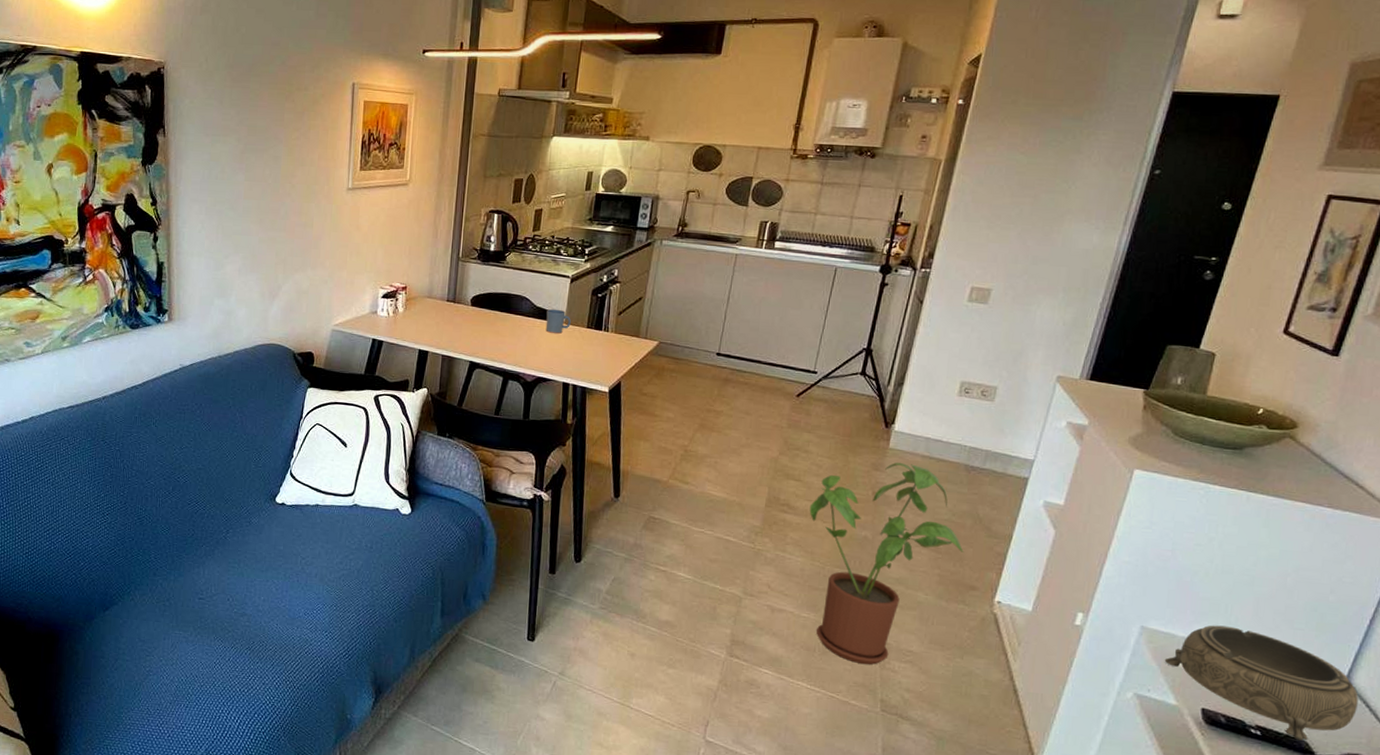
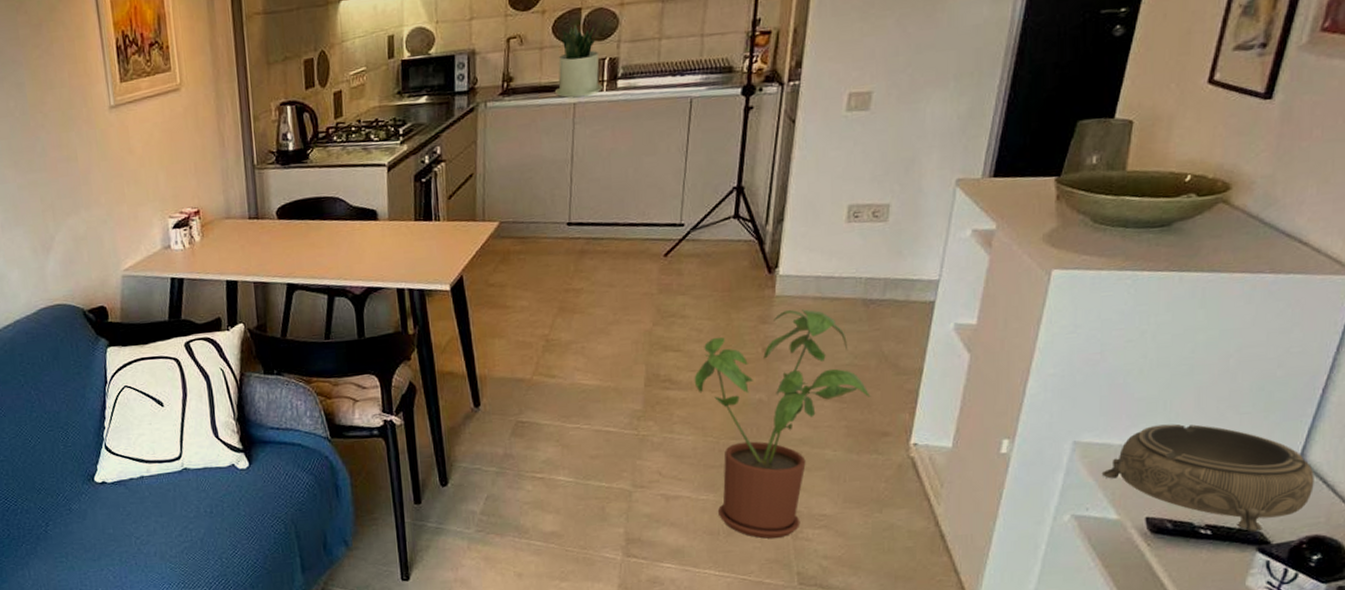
mug: present [545,308,571,335] -> none [365,205,395,235]
planter: none [720,189,766,250] -> present [554,24,603,98]

